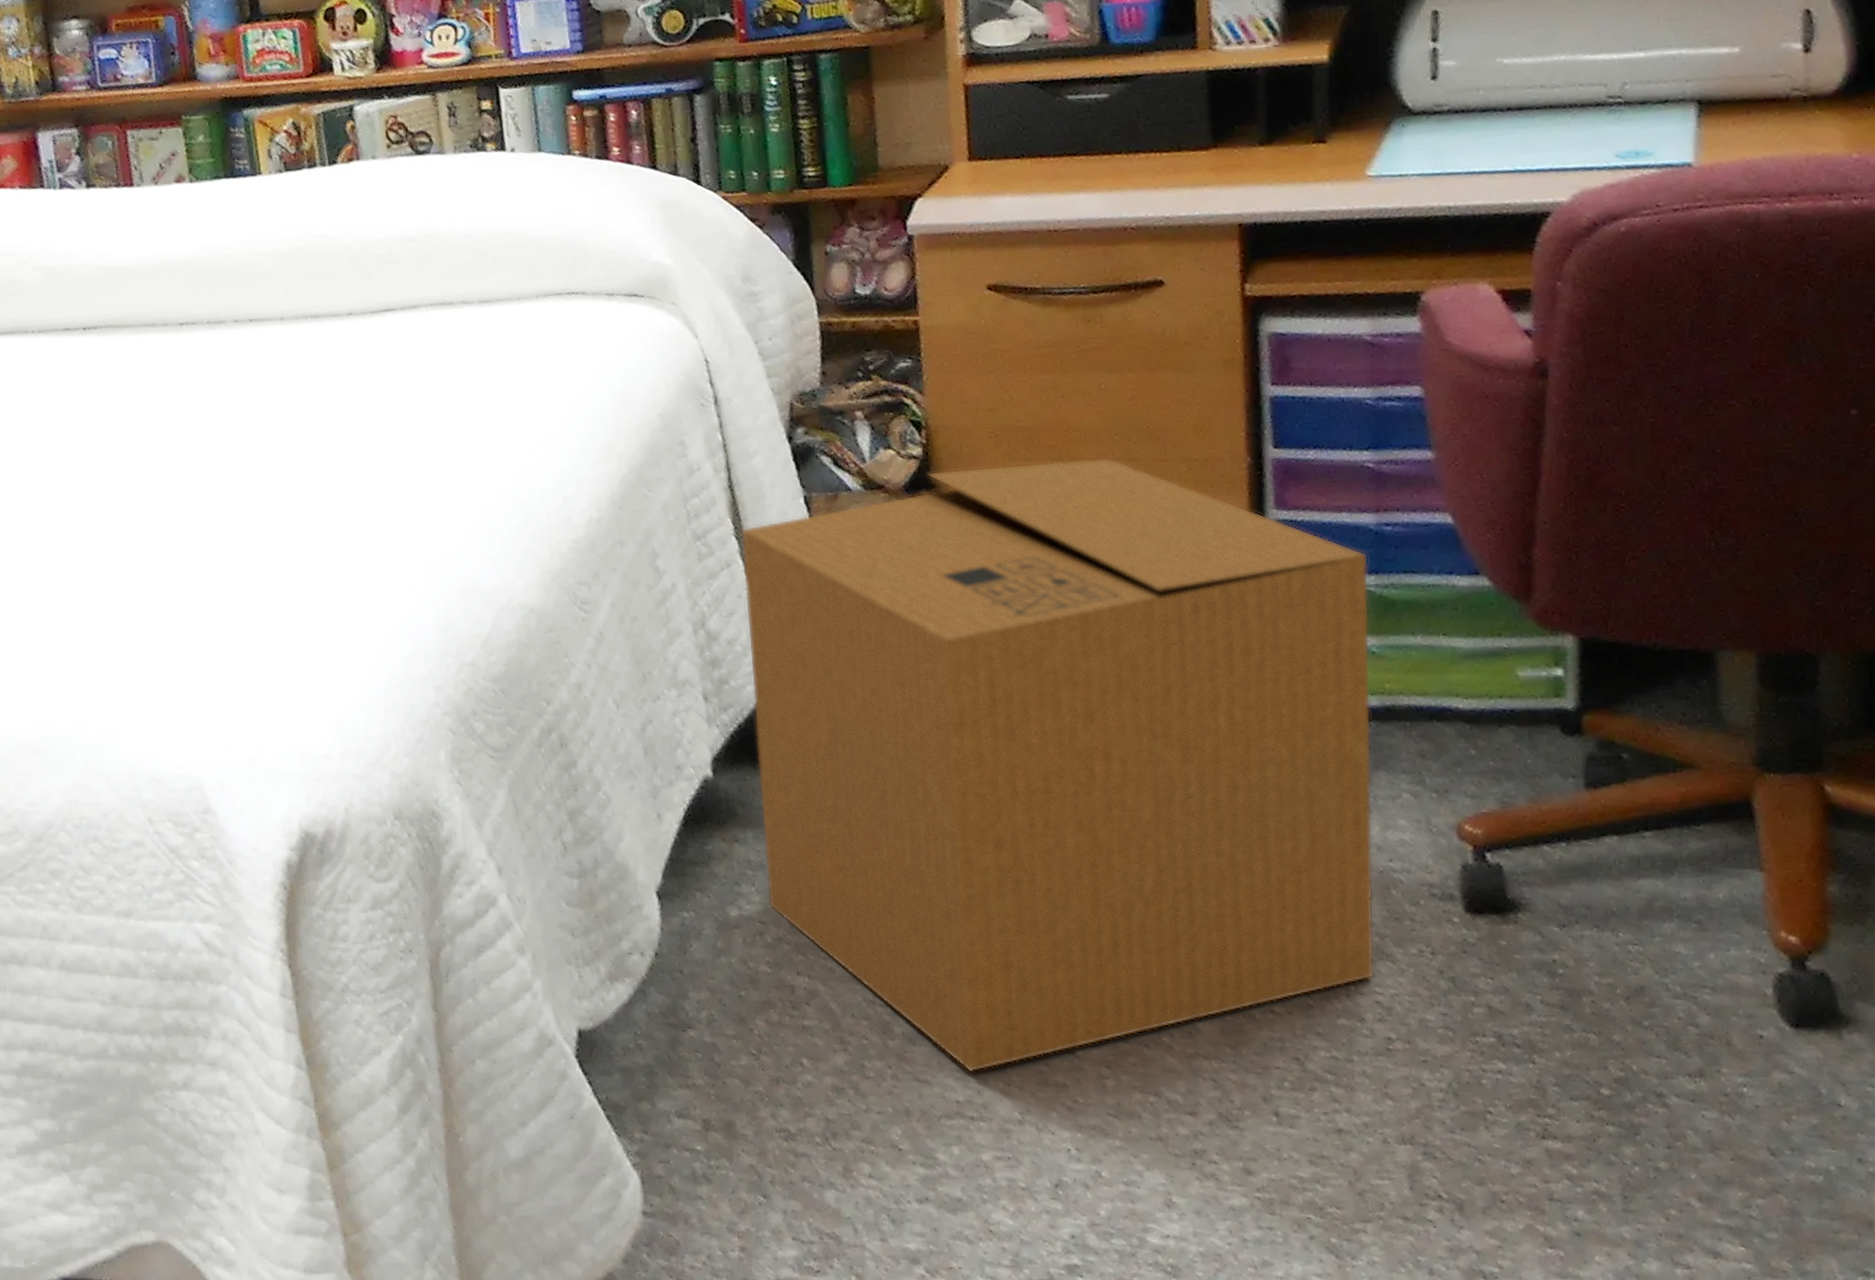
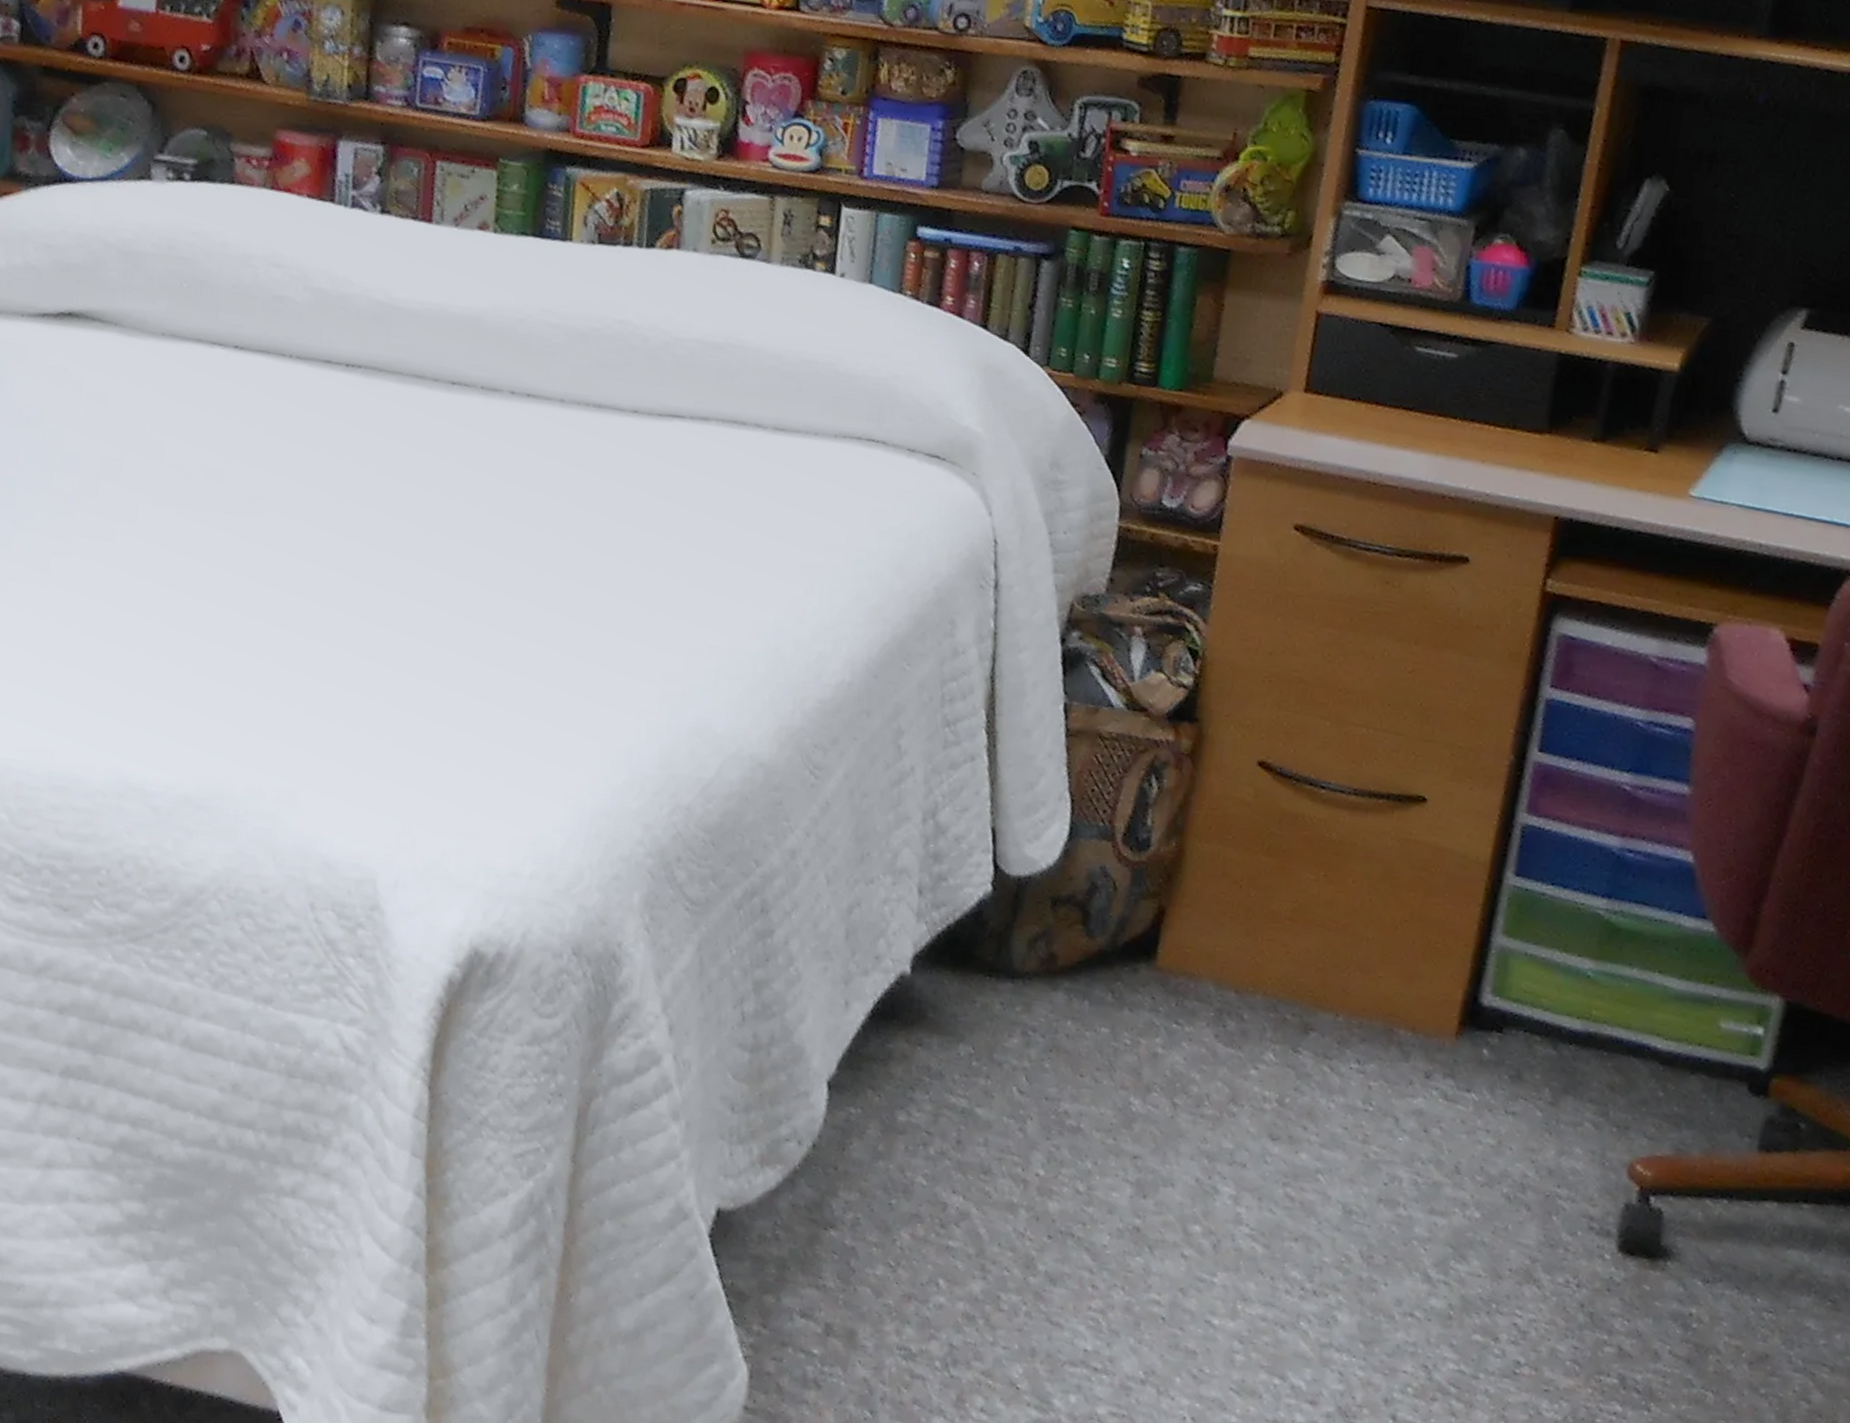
box: present [740,457,1375,1073] -> none [938,704,1603,1324]

